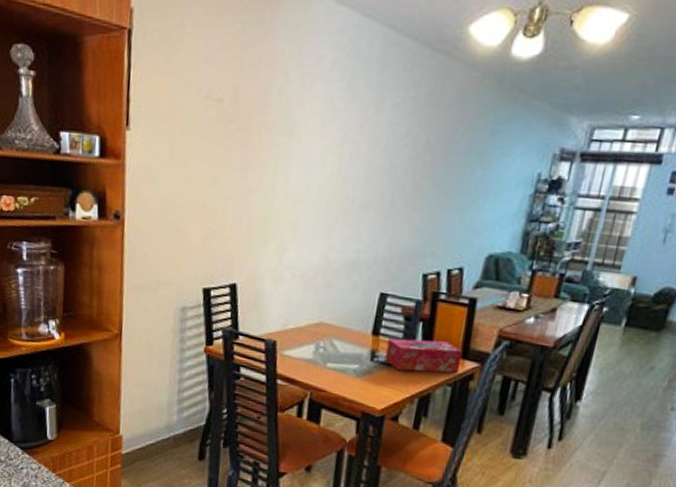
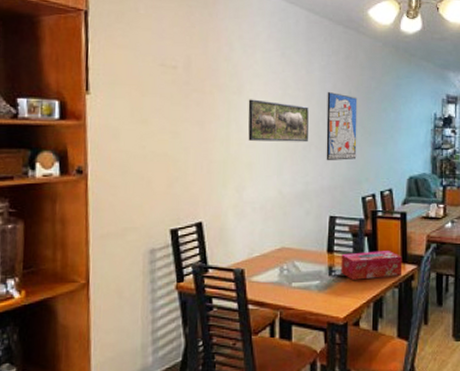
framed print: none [295,143,372,201] -> present [248,99,309,143]
wall art: none [385,138,436,227] -> present [326,92,358,161]

